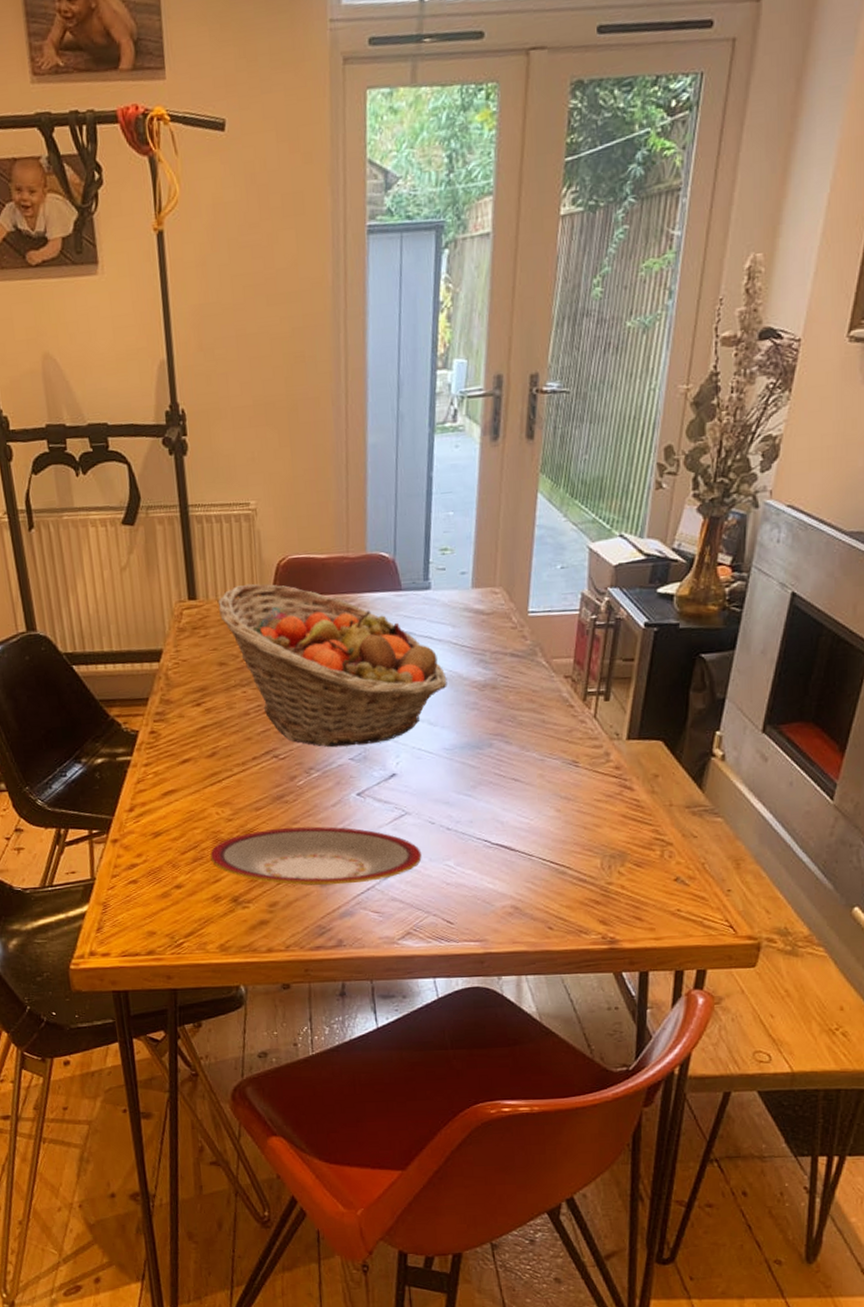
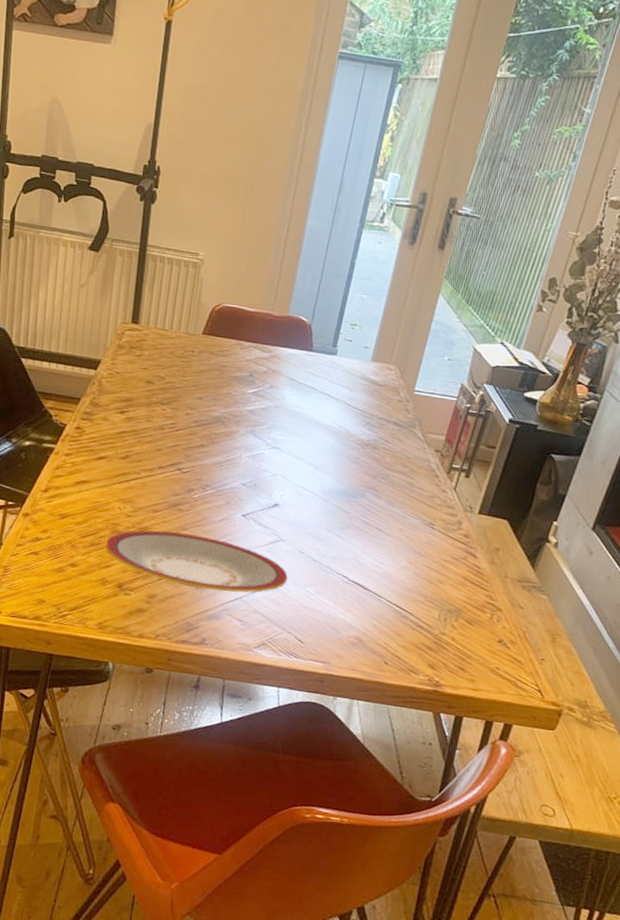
fruit basket: present [217,583,448,747] -> none [155,319,337,475]

